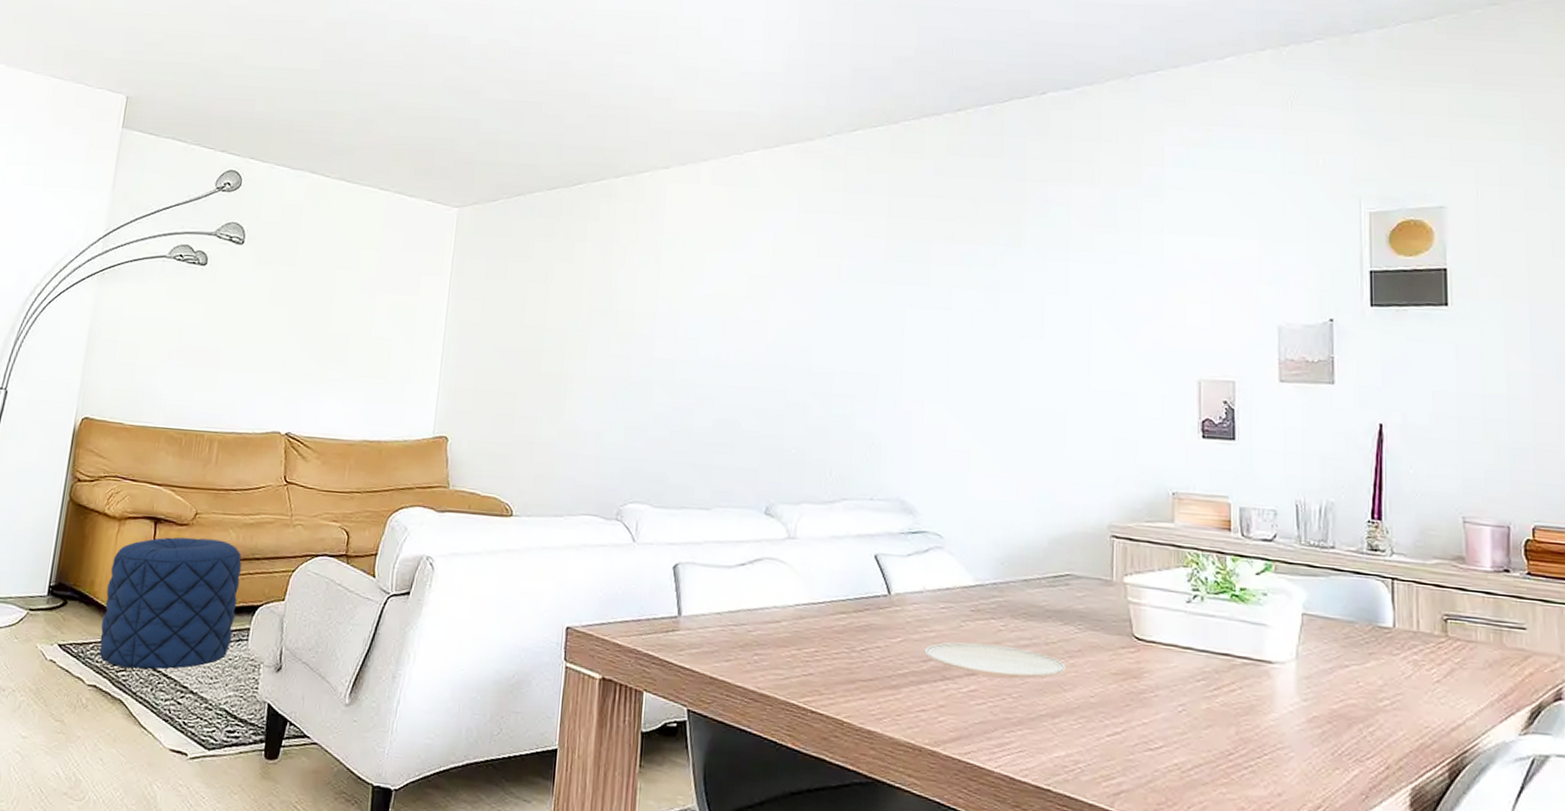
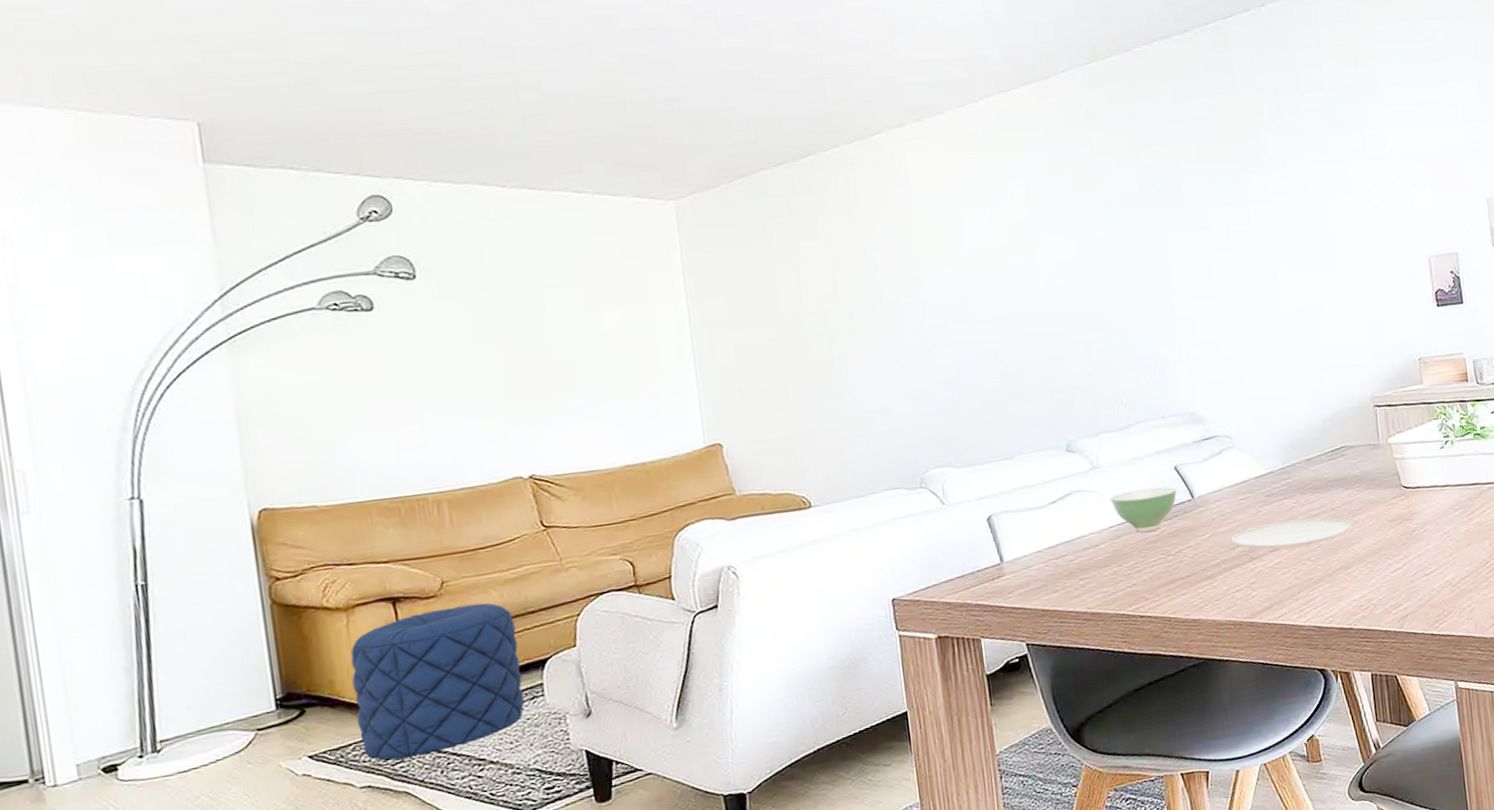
bowl: none [800,571,874,621] -> present [1109,487,1177,533]

